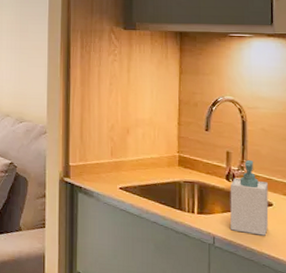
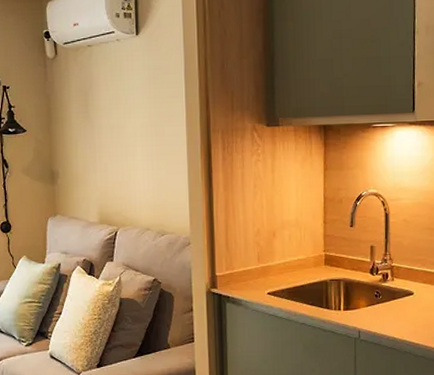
soap bottle: present [230,159,269,236] -> none [374,251,410,324]

